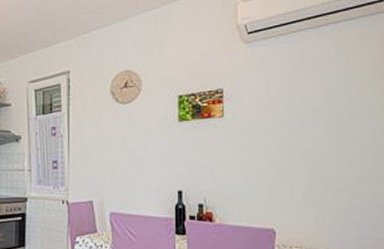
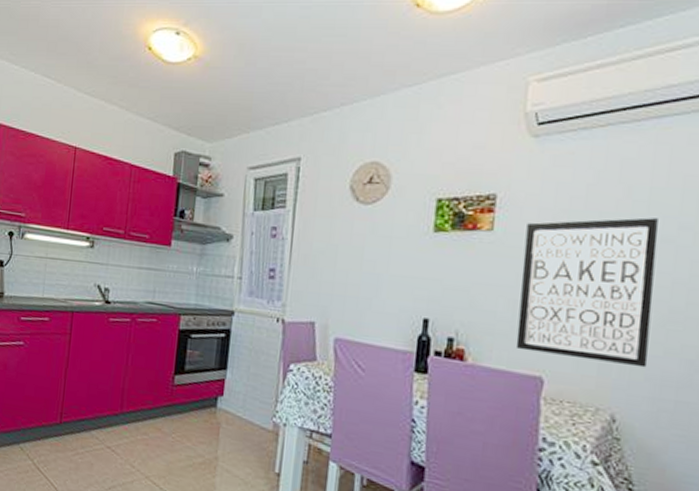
wall art: none [249,98,351,214] -> present [515,217,659,368]

